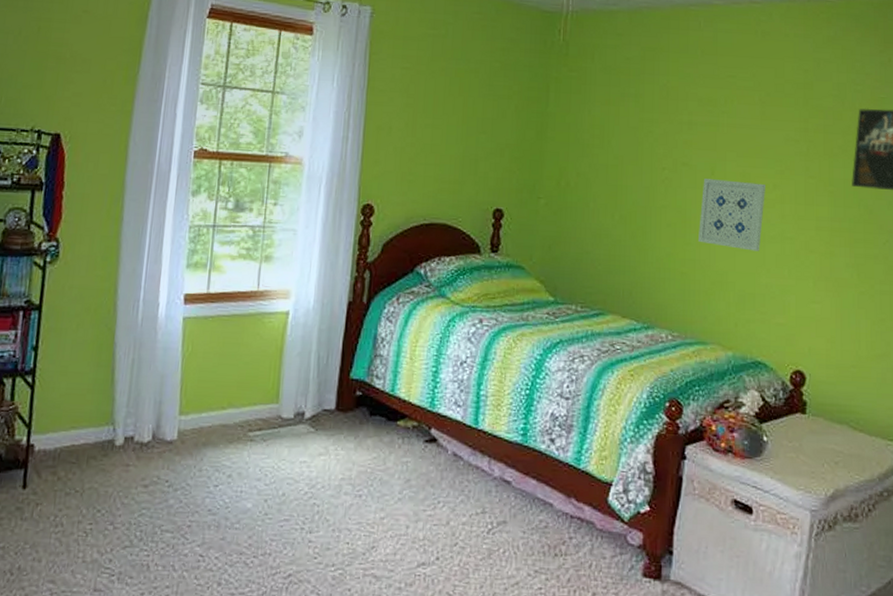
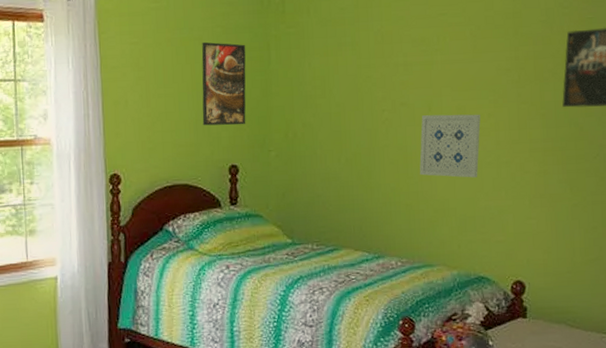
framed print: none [469,75,524,167] -> present [201,41,246,126]

